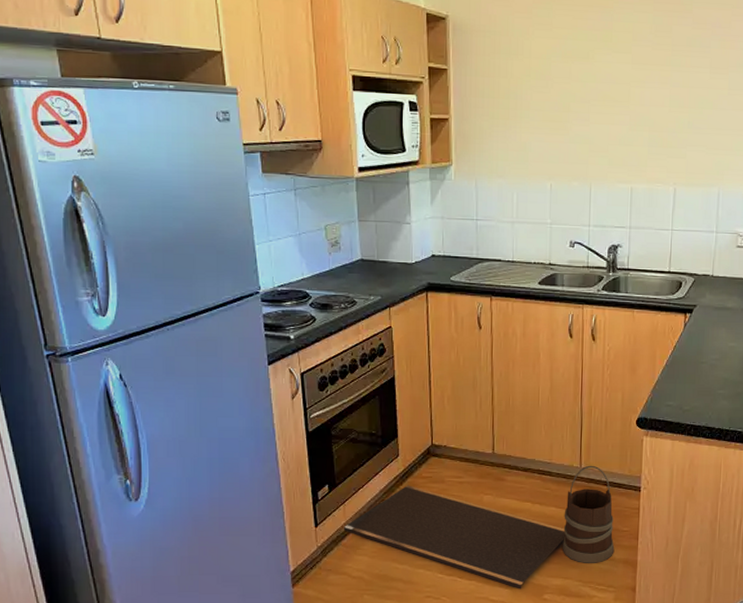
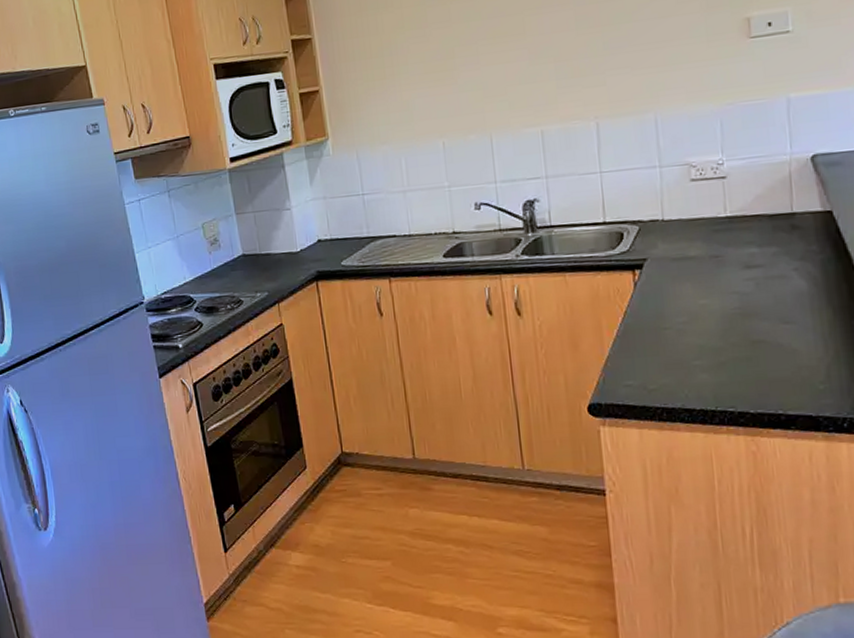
door mat: present [343,485,566,589] -> none [254,500,516,622]
wooden bucket: present [563,465,615,563] -> none [510,466,582,588]

